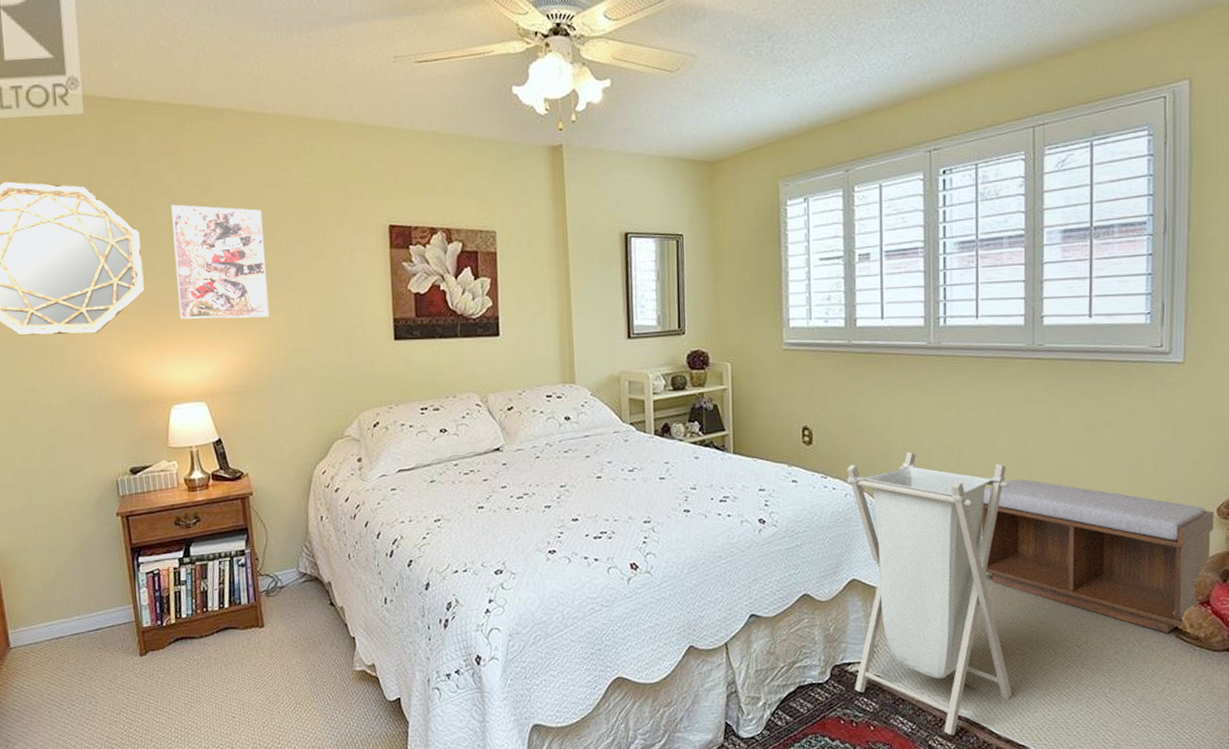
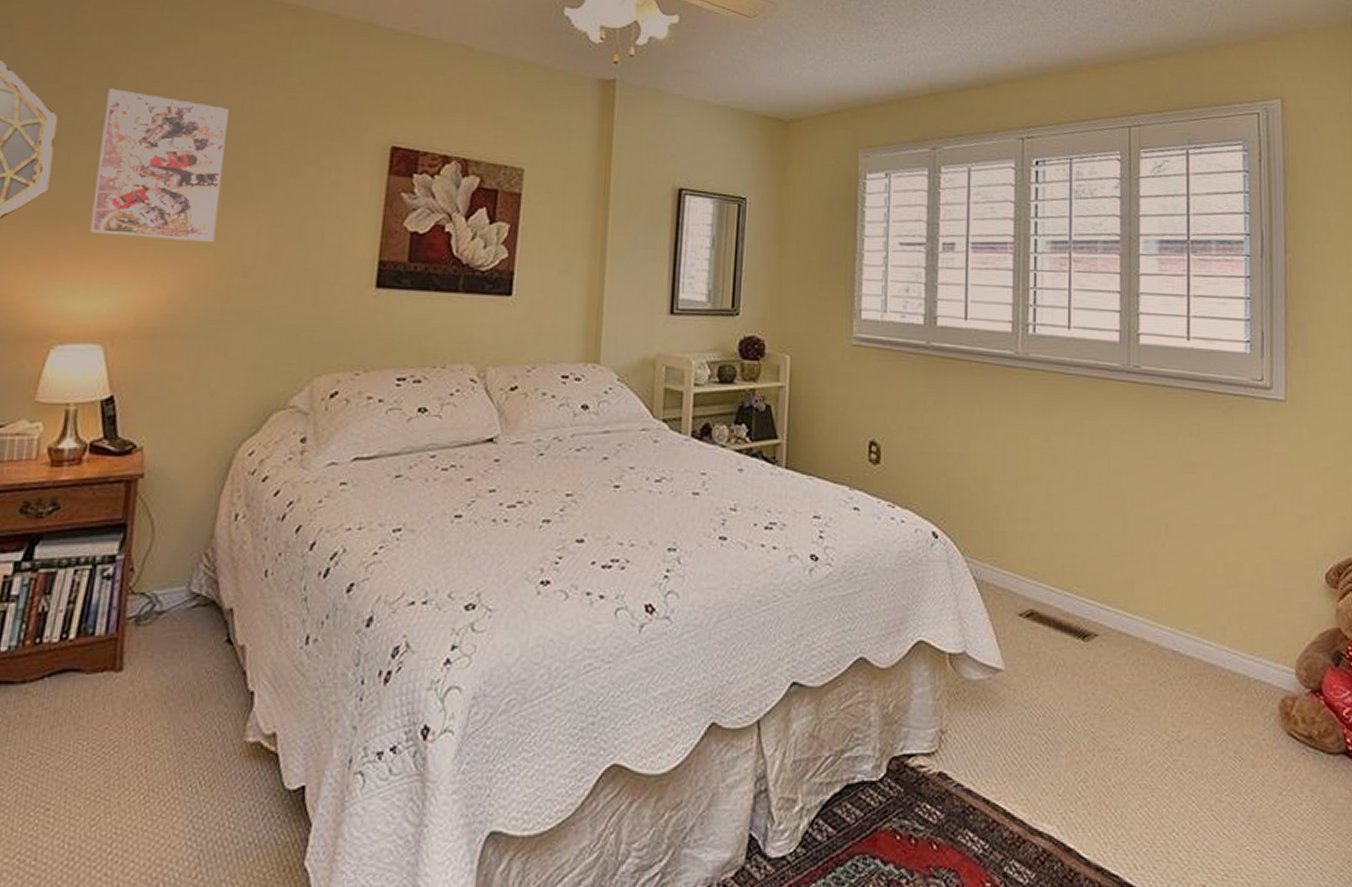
laundry hamper: present [846,451,1012,735] -> none [915,481,1104,860]
bench: present [981,479,1215,633] -> none [1070,524,1323,728]

